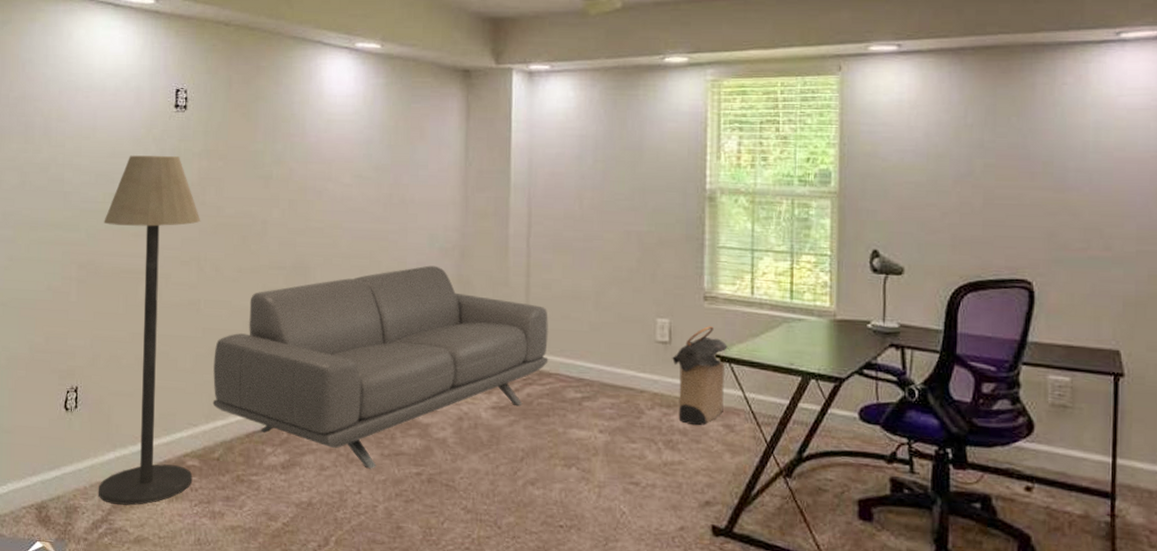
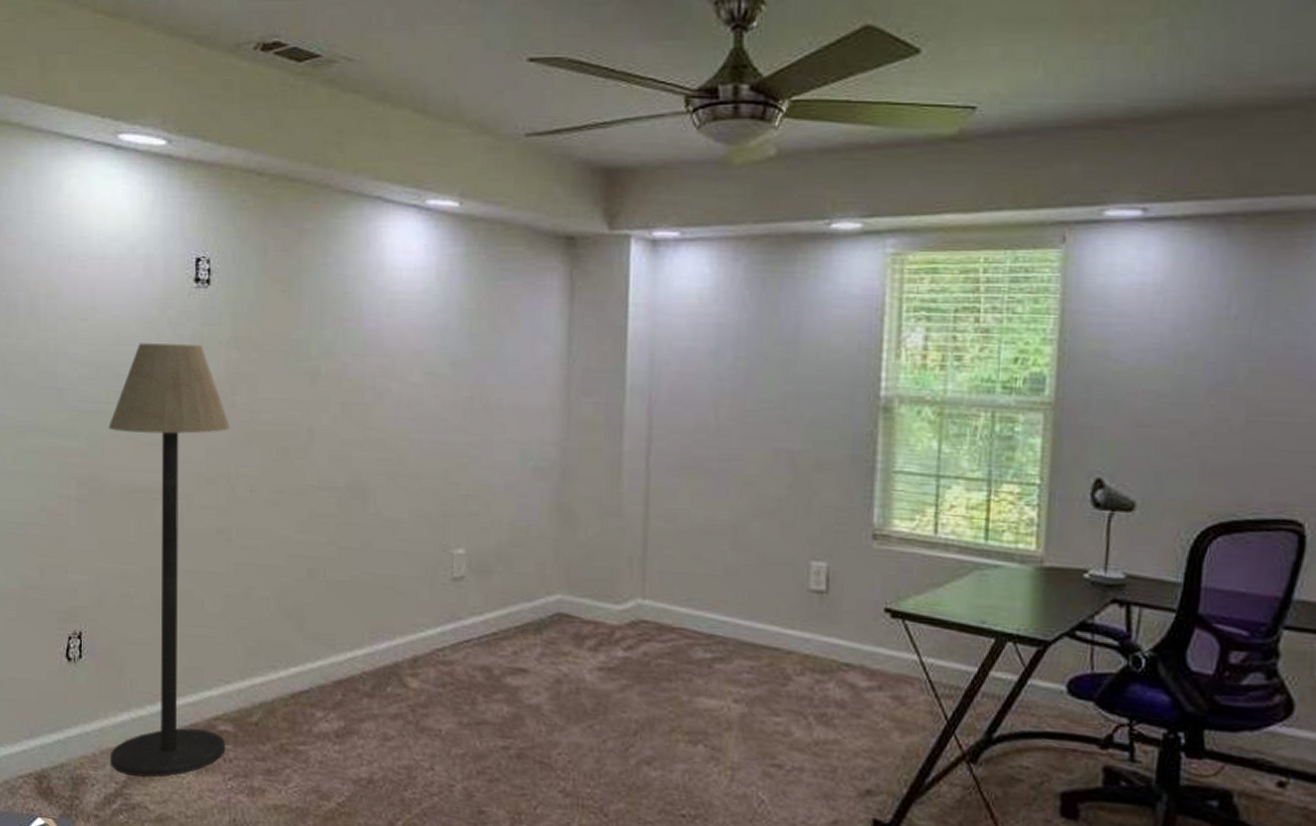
sofa: present [212,265,549,469] -> none [249,489,672,741]
laundry hamper: present [672,326,730,426] -> none [829,572,904,697]

